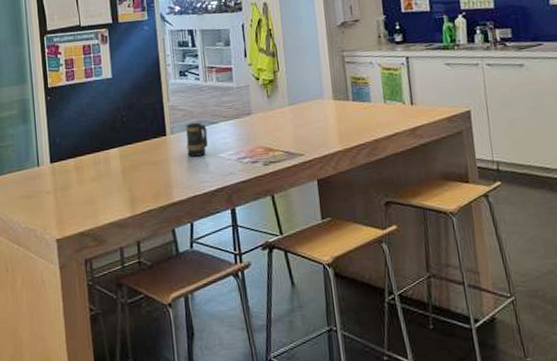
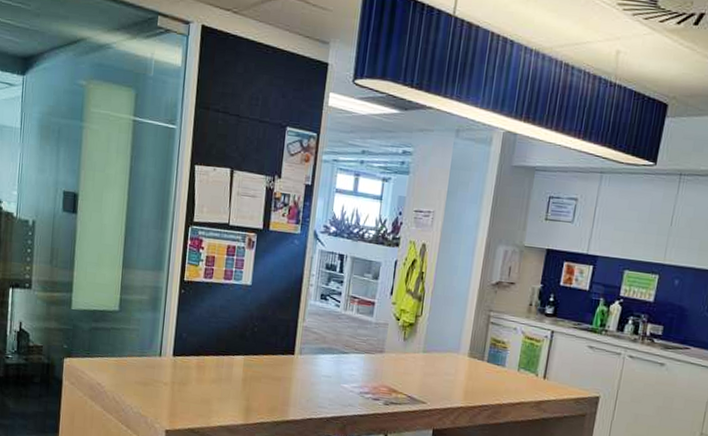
mug: present [186,122,209,157] -> none [311,347,337,382]

